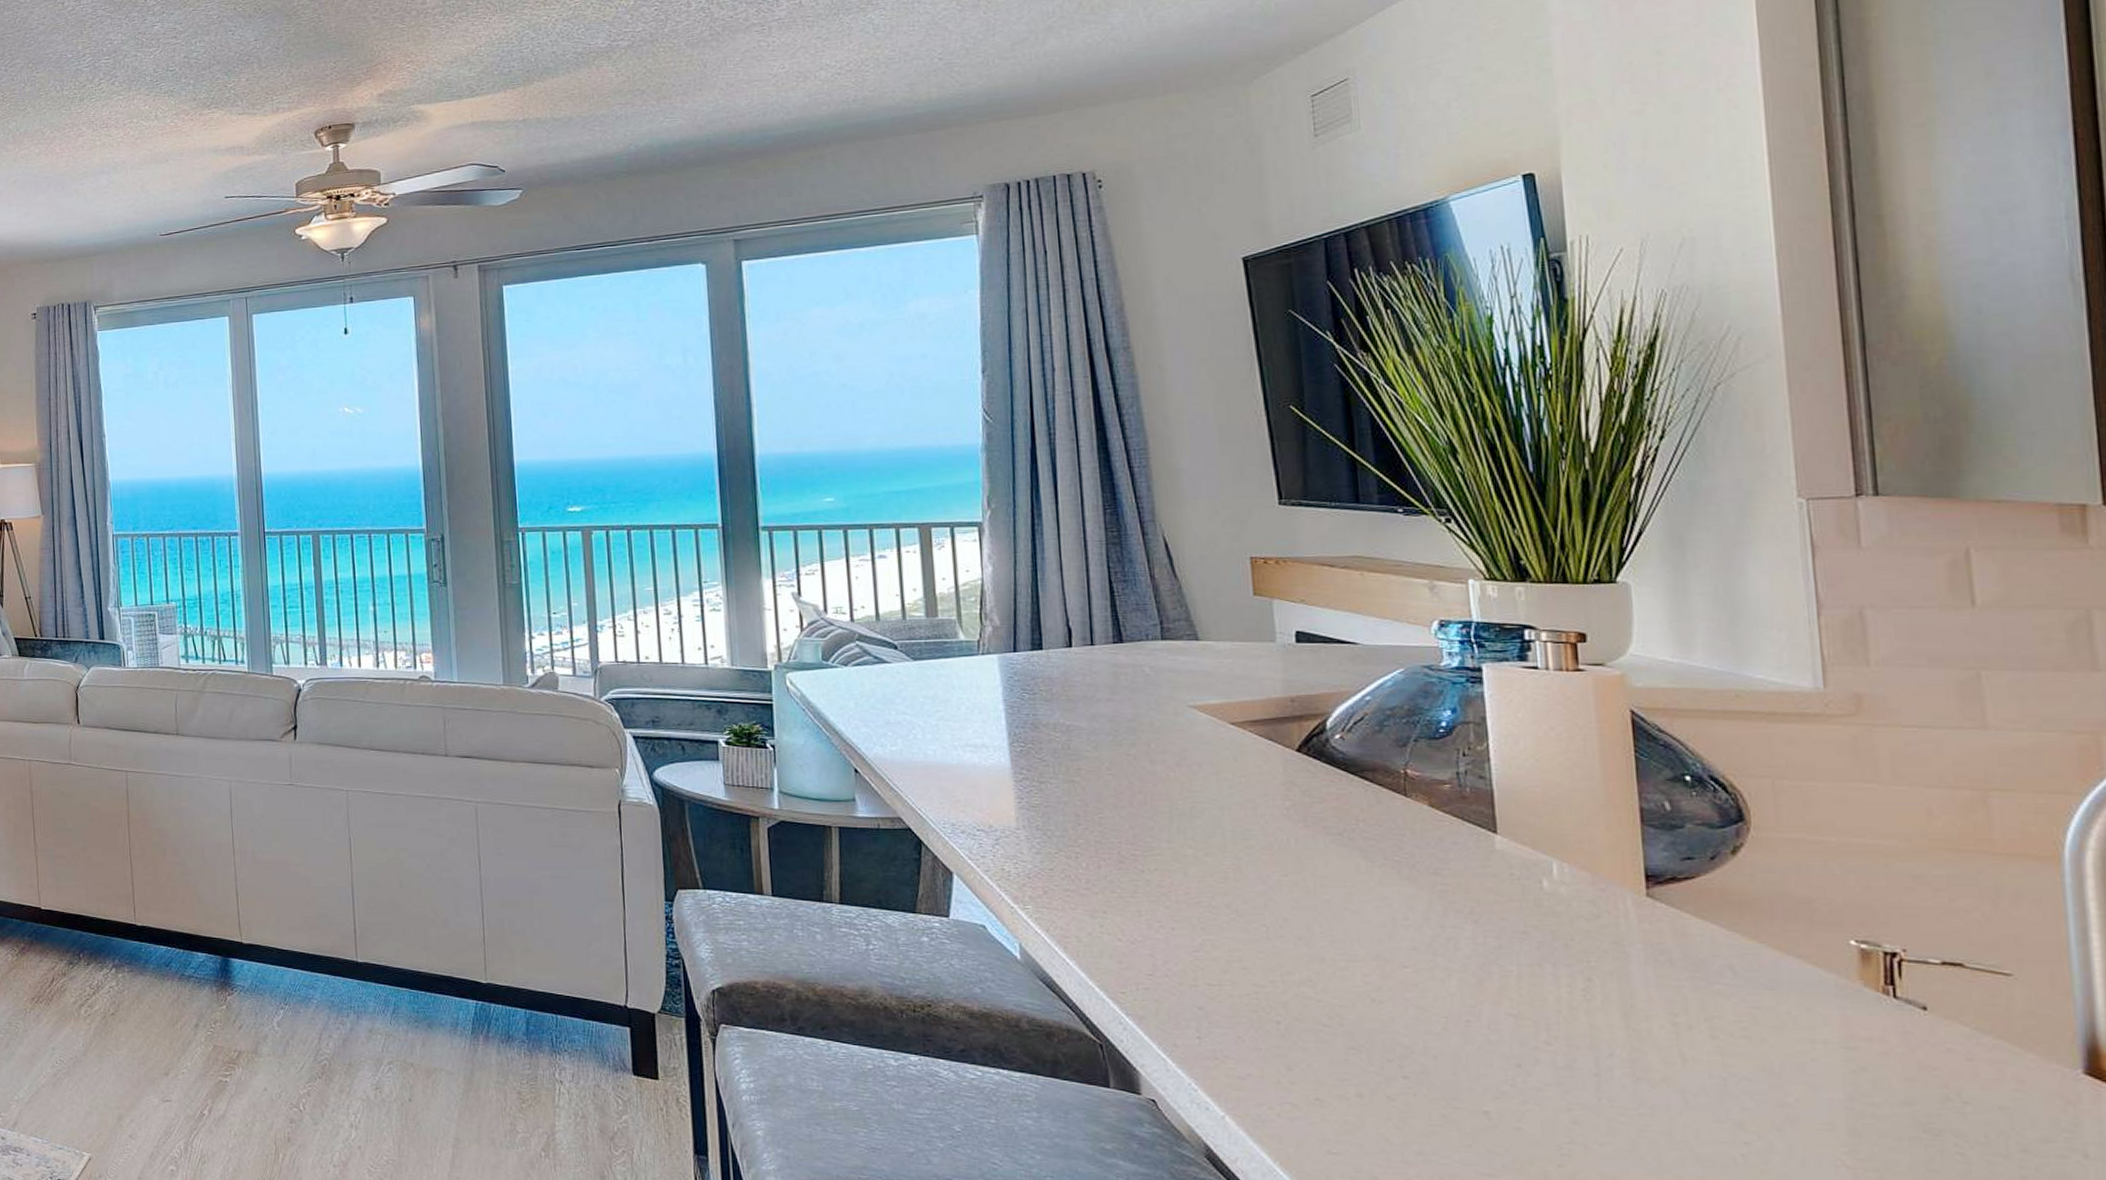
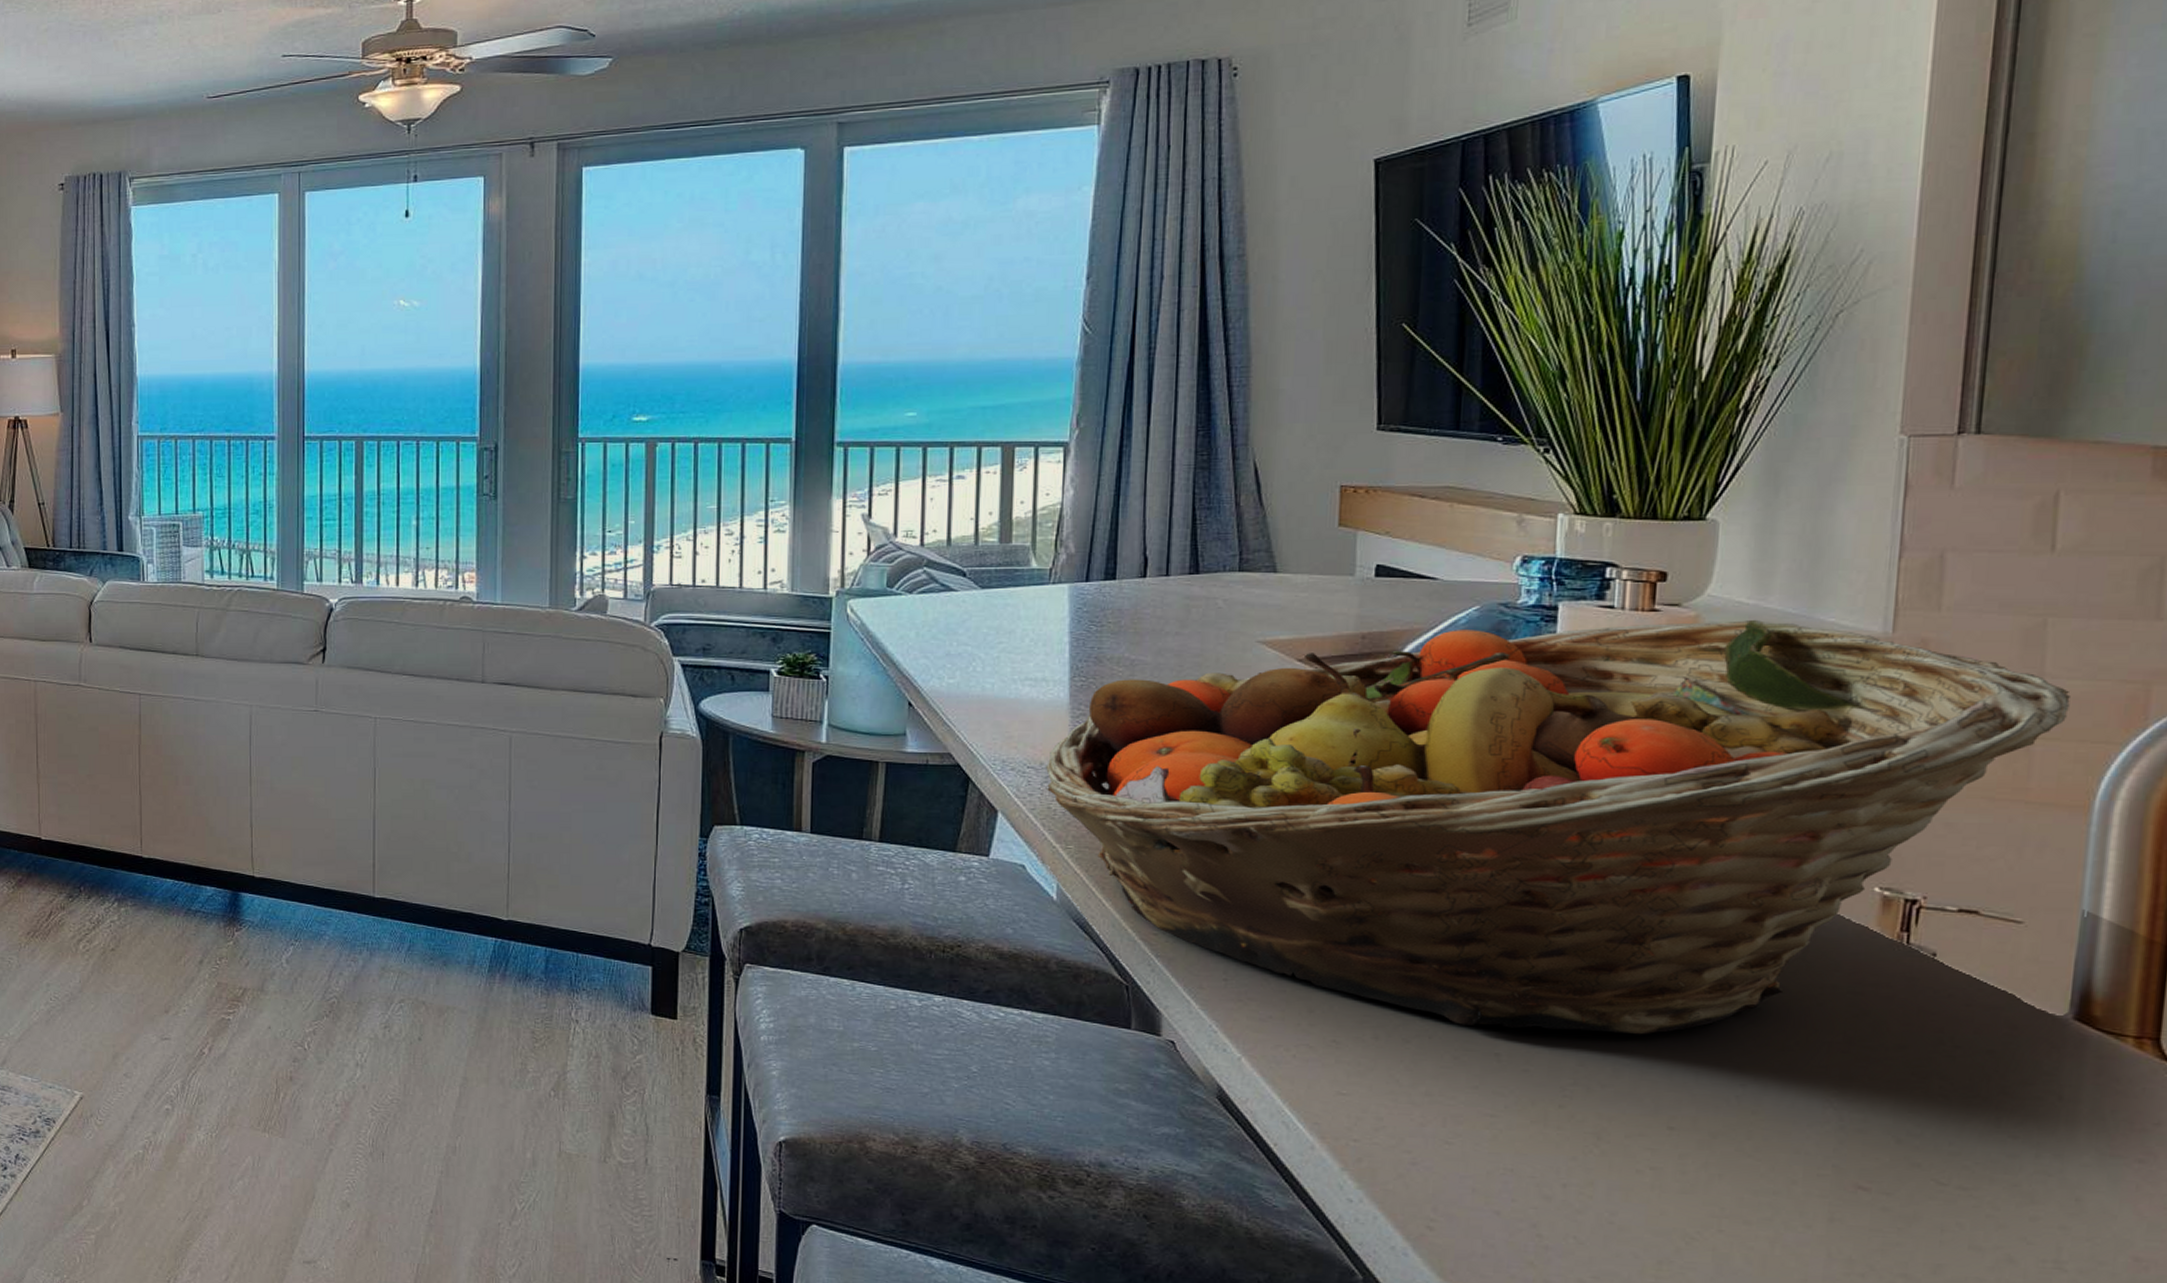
fruit basket: none [995,678,2020,1092] -> present [1046,620,2071,1035]

